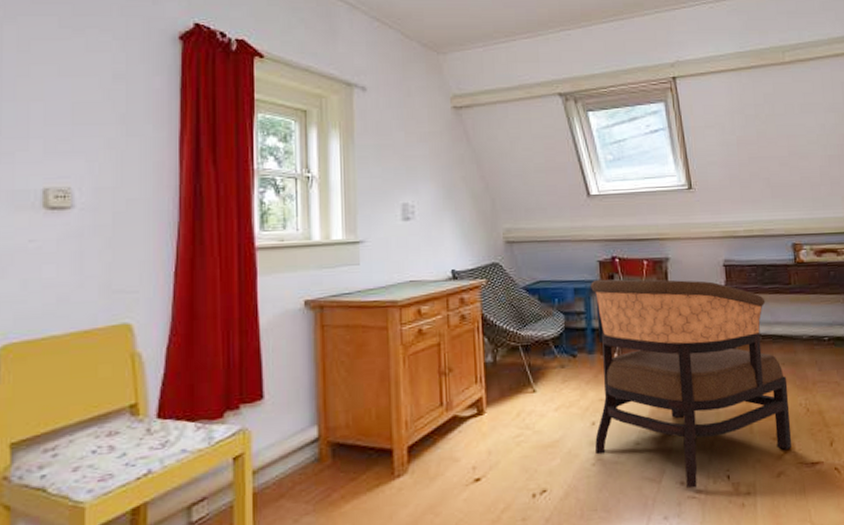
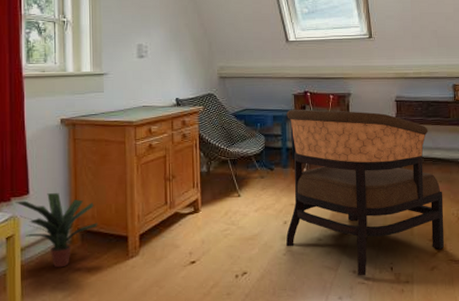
potted plant: none [245,396,354,495] -> present [15,193,98,268]

